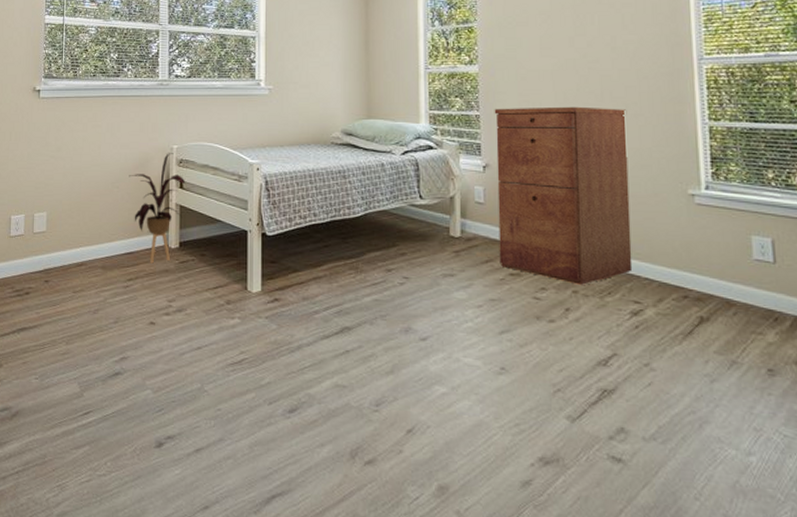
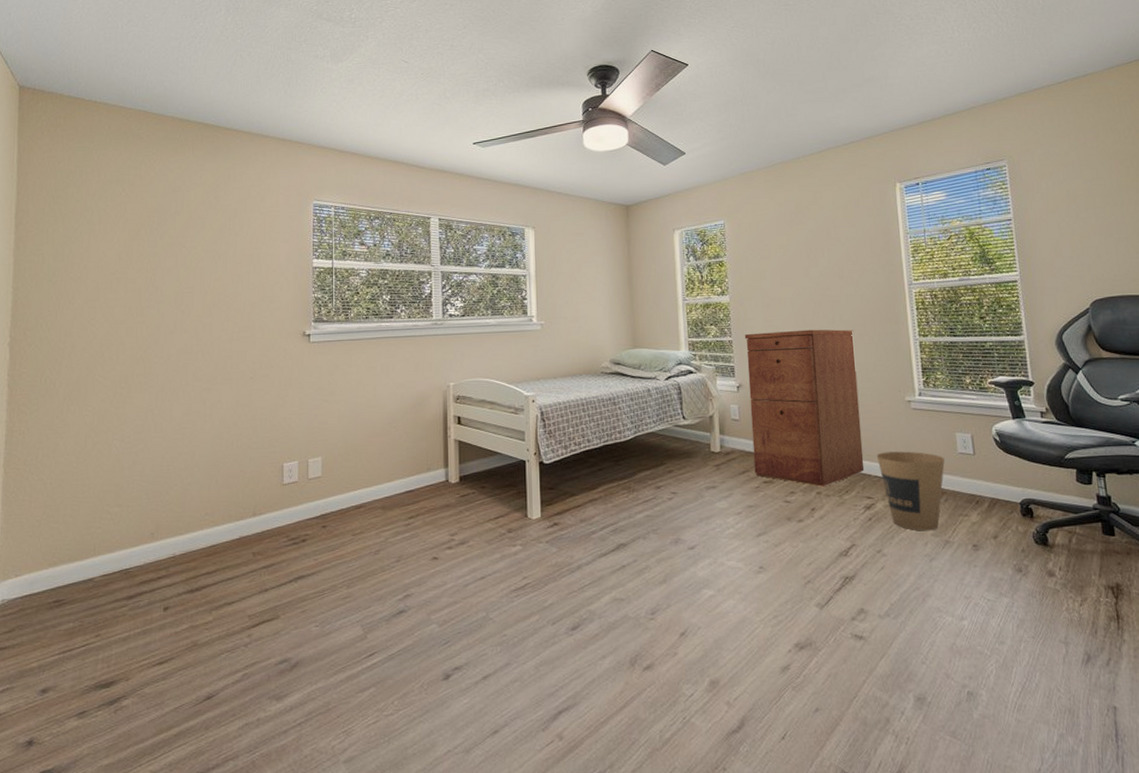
house plant: present [129,153,186,264] -> none [406,390,464,500]
trash can: none [648,251,735,348] -> present [876,451,945,531]

